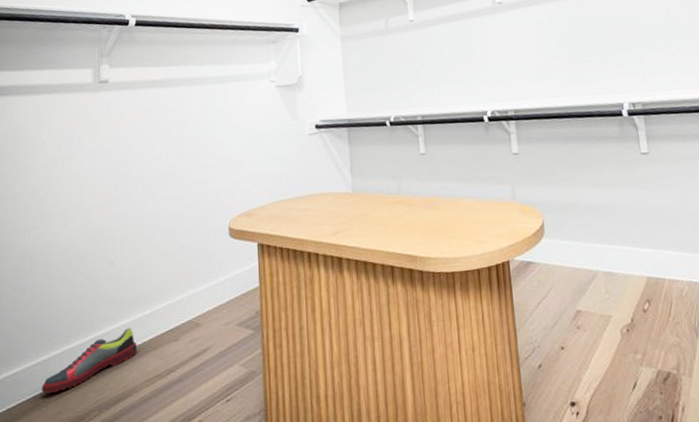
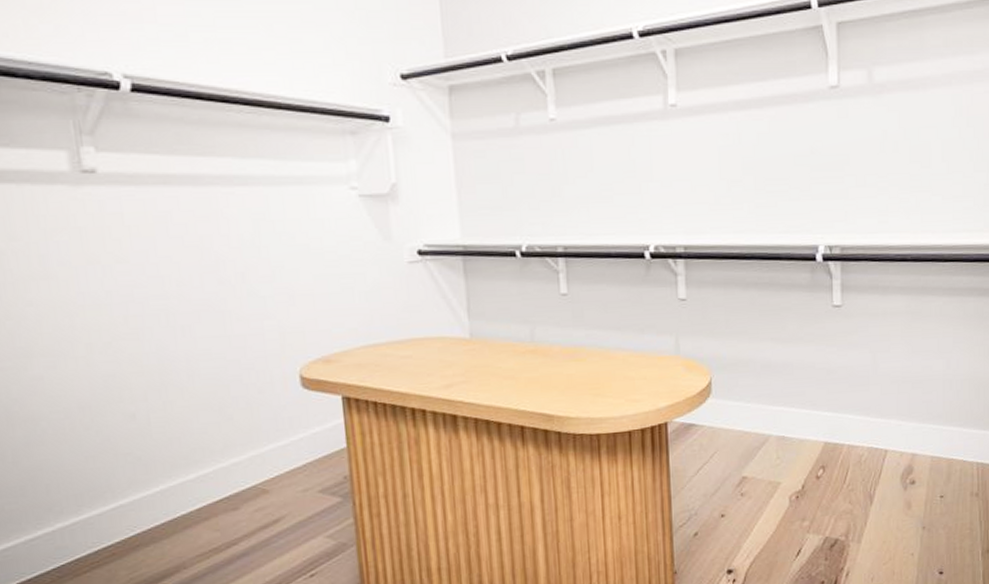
shoe: present [41,328,137,393] -> none [47,495,182,572]

